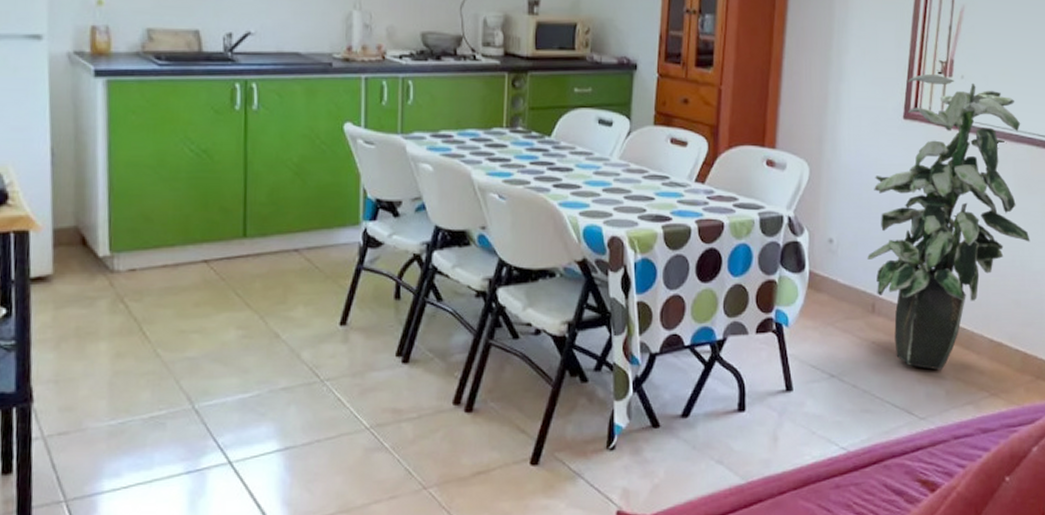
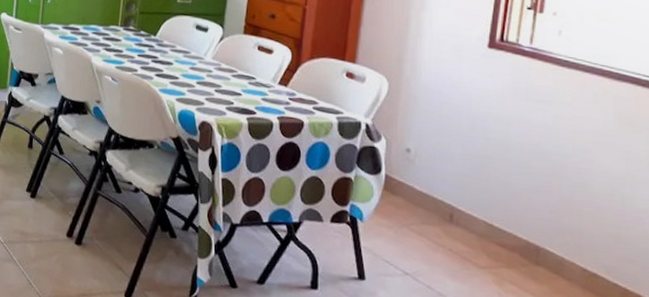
indoor plant: present [867,73,1030,371] -> none [446,8,633,290]

